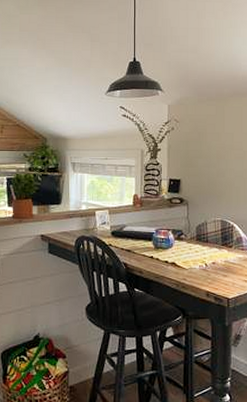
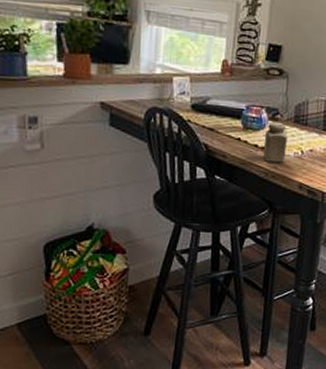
salt shaker: none [173,242,192,275] -> present [262,123,288,163]

